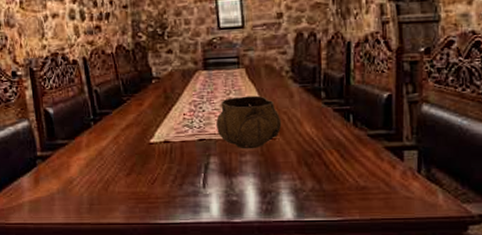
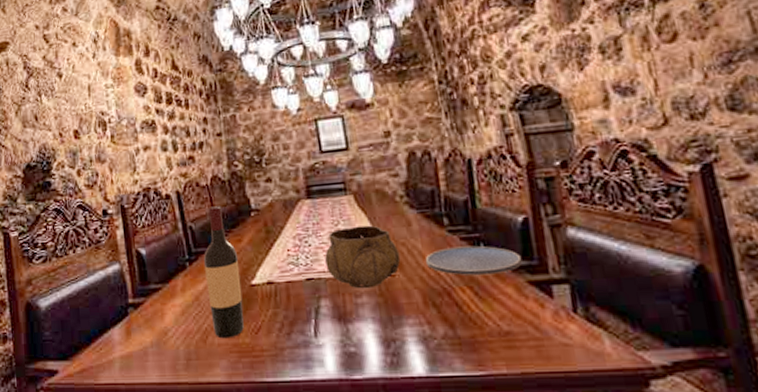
wine bottle: none [107,73,142,188] -> present [203,206,244,339]
plate: none [302,116,383,142] -> present [425,245,523,276]

